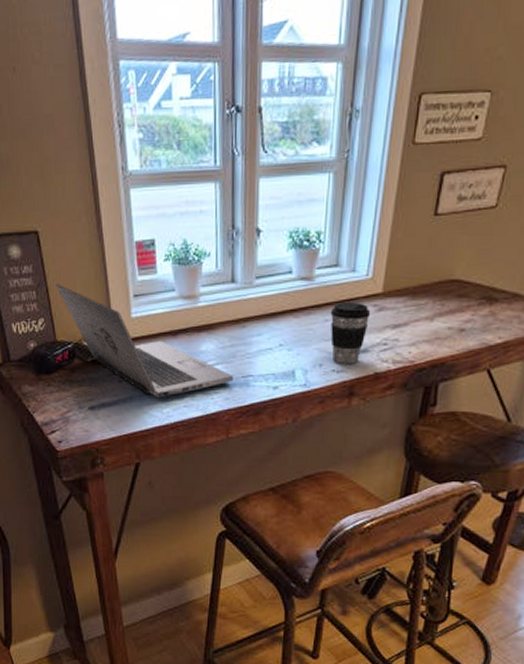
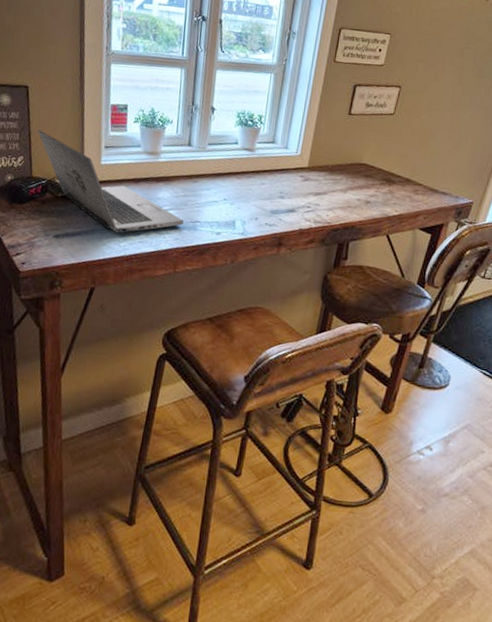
coffee cup: present [330,303,371,364] -> none [265,171,299,220]

